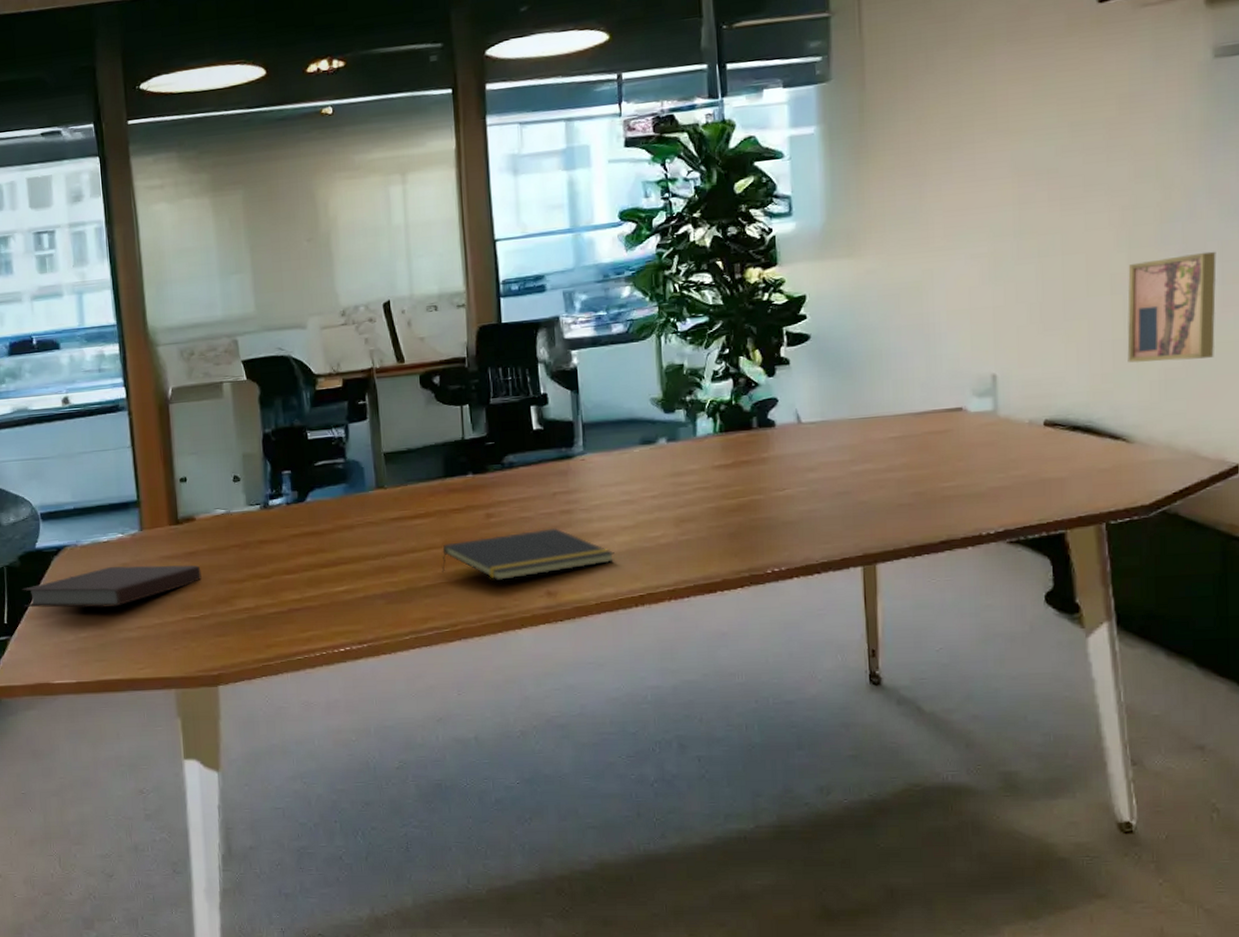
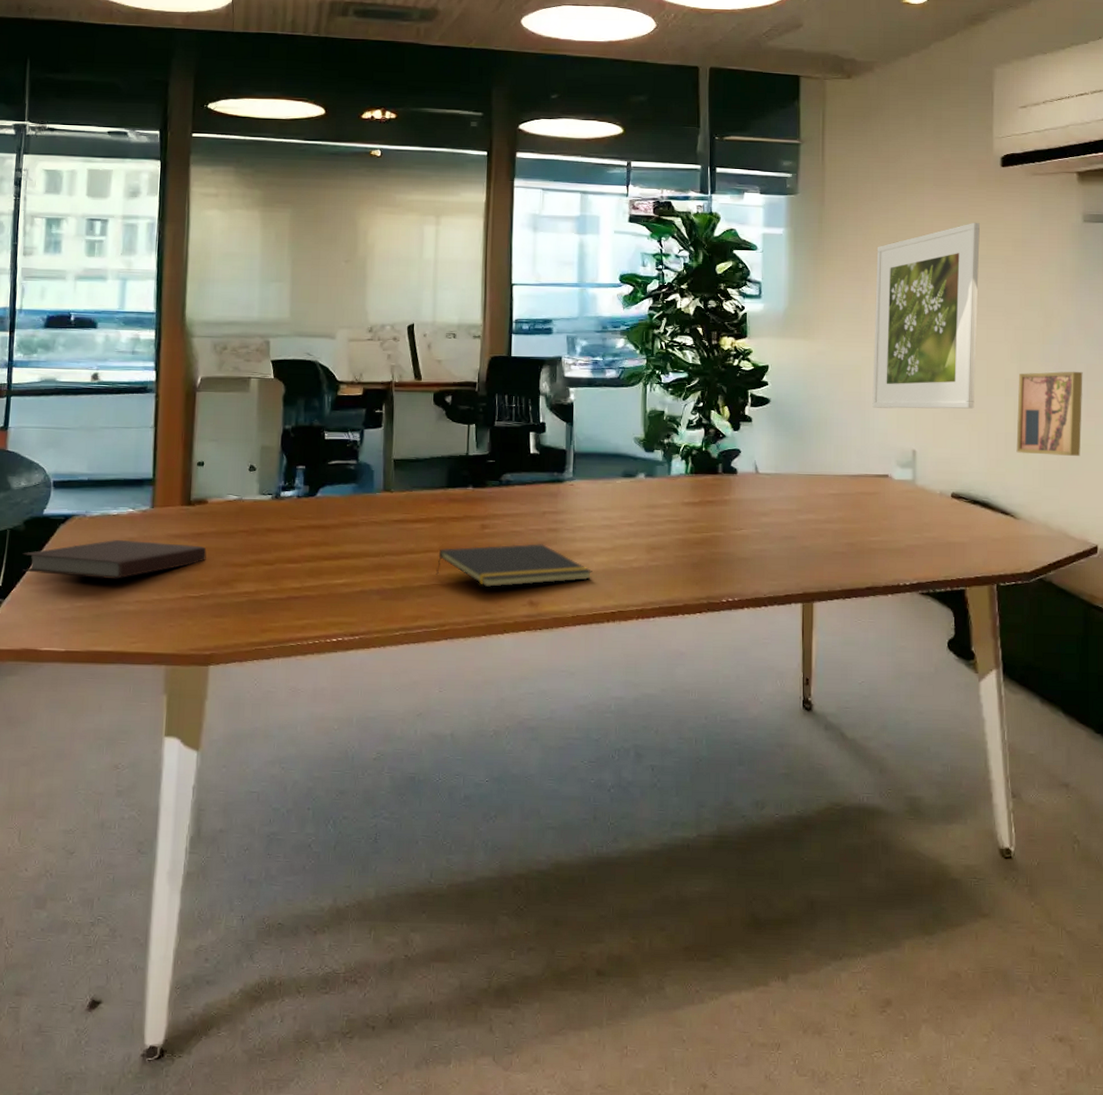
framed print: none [935,80,1072,330] -> present [872,222,980,409]

